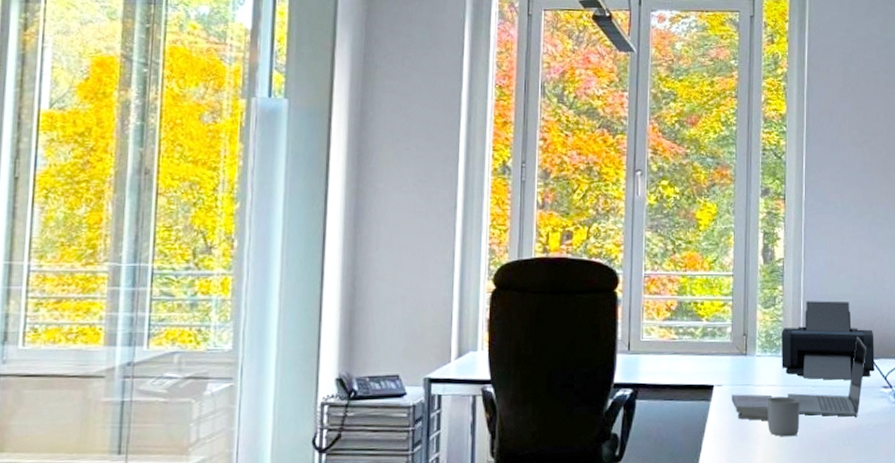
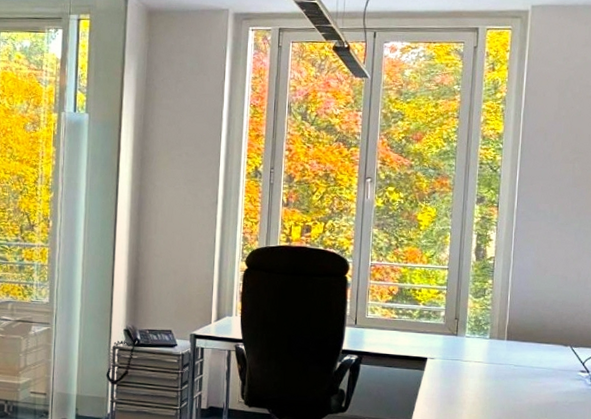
books: present [731,394,773,422] -> none [442,366,479,391]
mug: present [767,396,800,437] -> none [473,371,503,405]
printer: present [782,301,875,381] -> none [488,294,575,364]
laptop: present [788,337,867,417] -> none [492,327,568,394]

